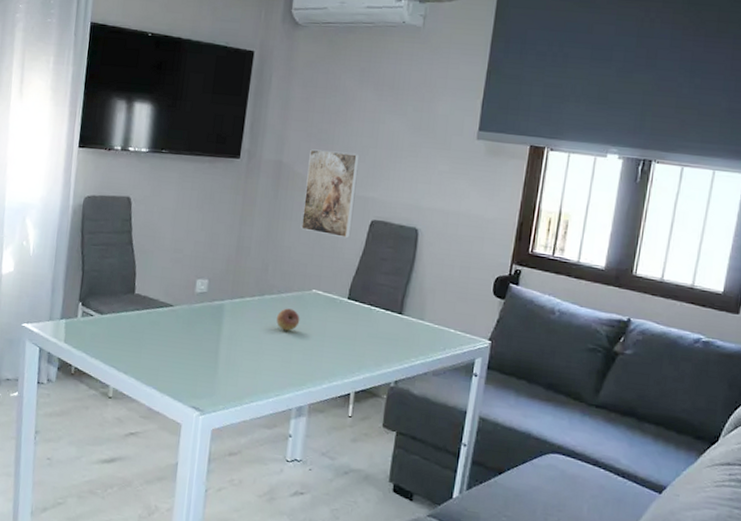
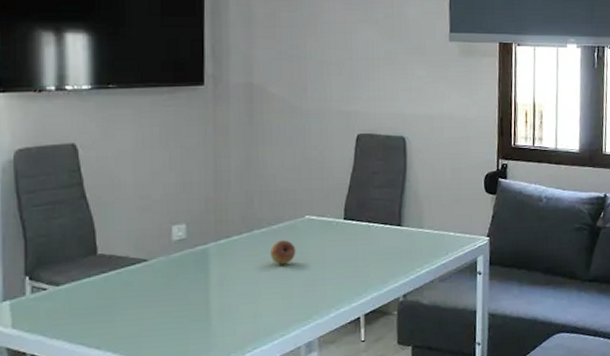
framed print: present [301,149,360,239] -> none [282,67,338,157]

